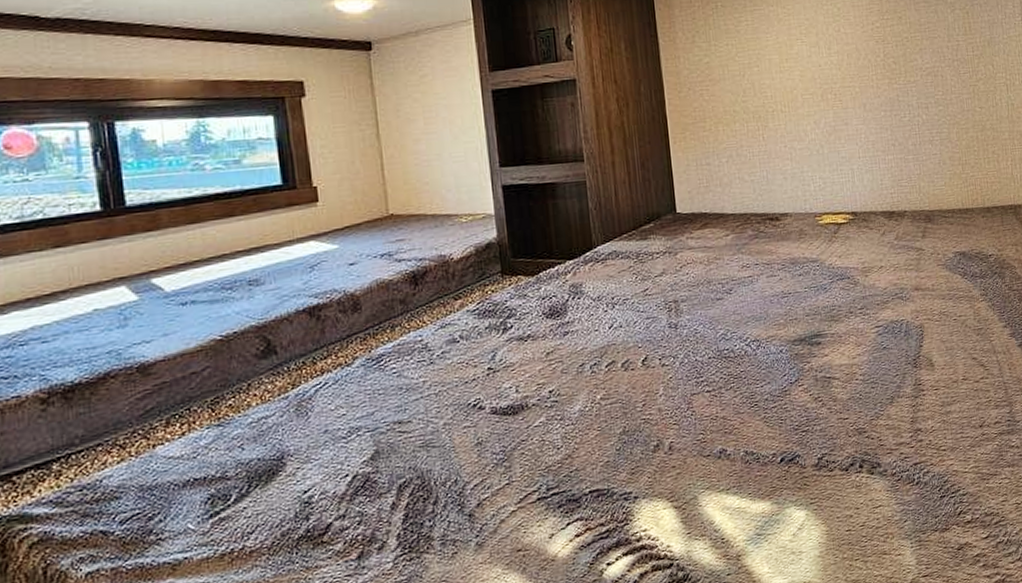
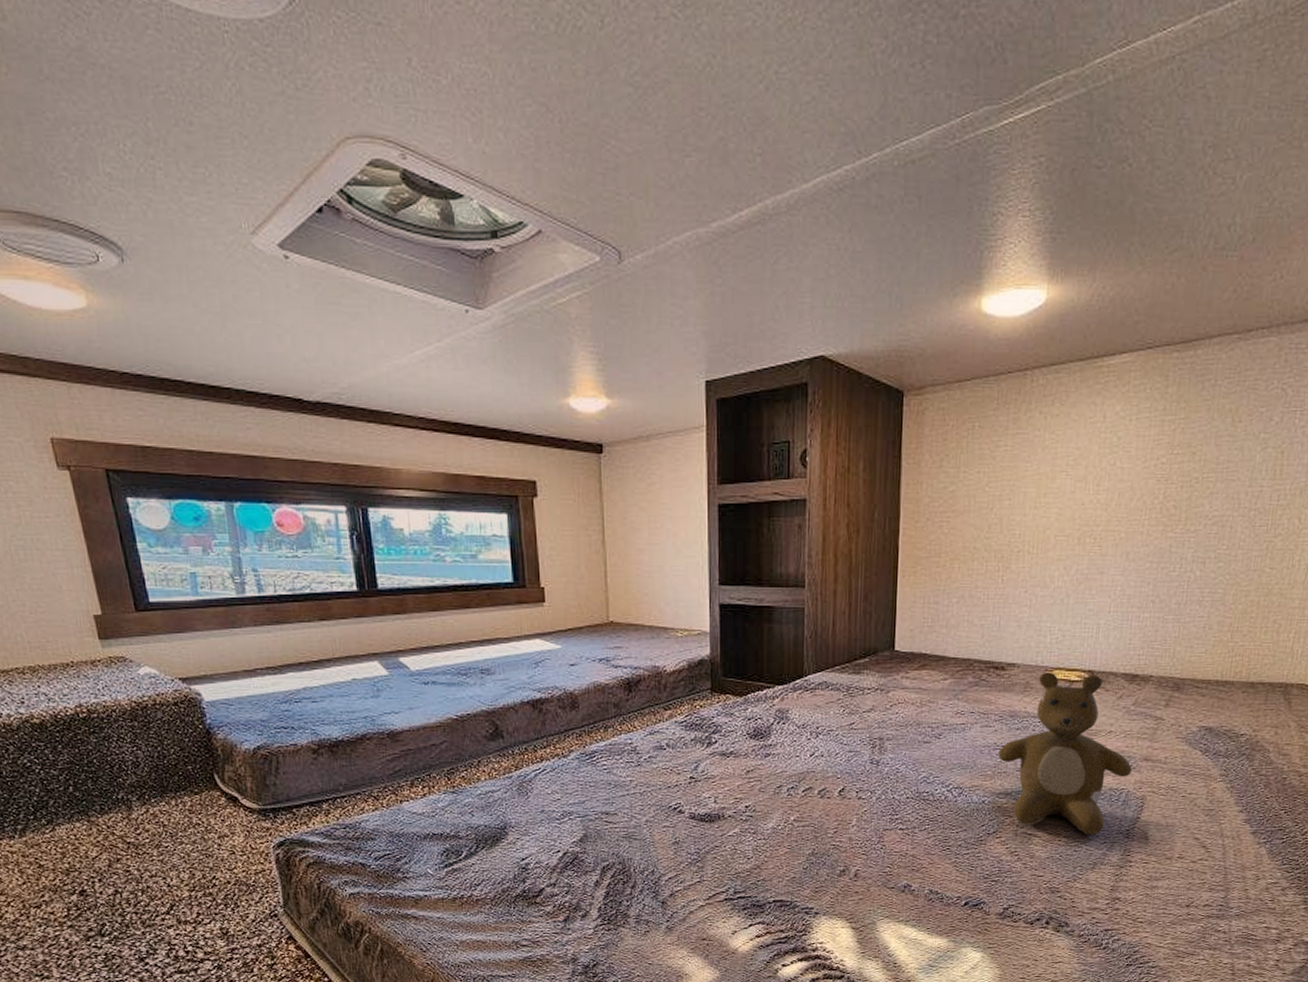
teddy bear: none [787,215,907,371] -> present [998,672,1132,836]

